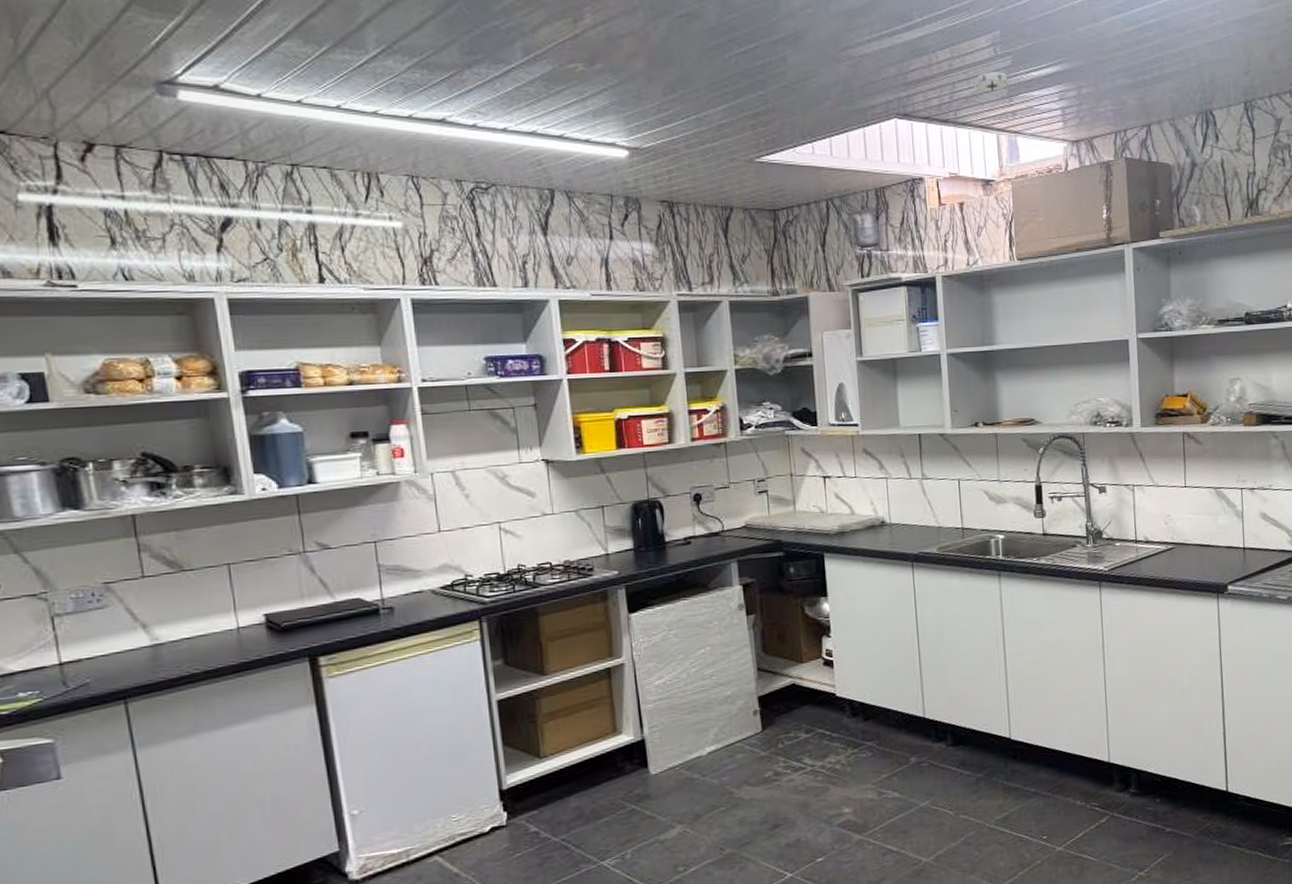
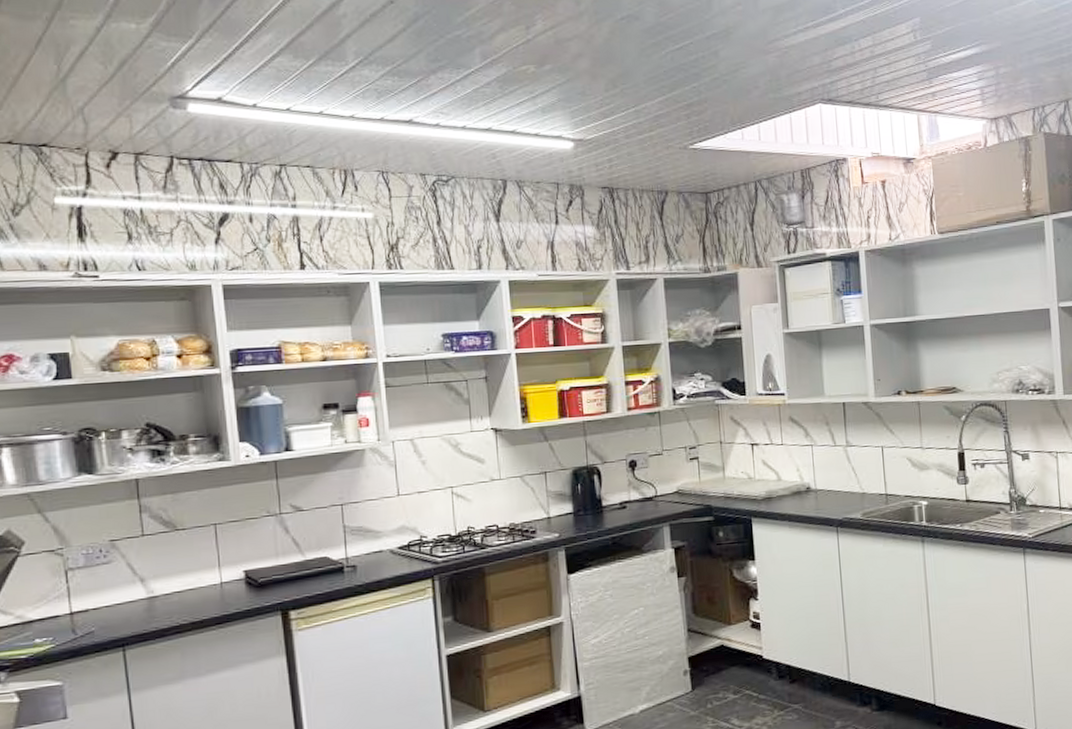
smoke detector: present [974,72,1011,93] -> none [895,56,930,76]

